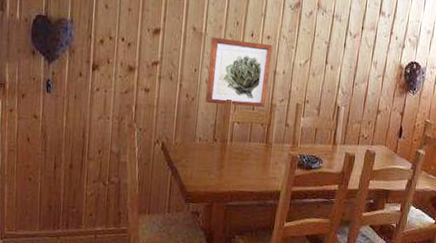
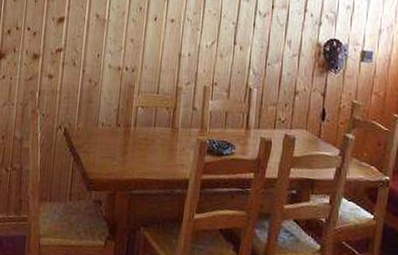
wall art: present [205,36,273,108] -> none [108,22,177,91]

